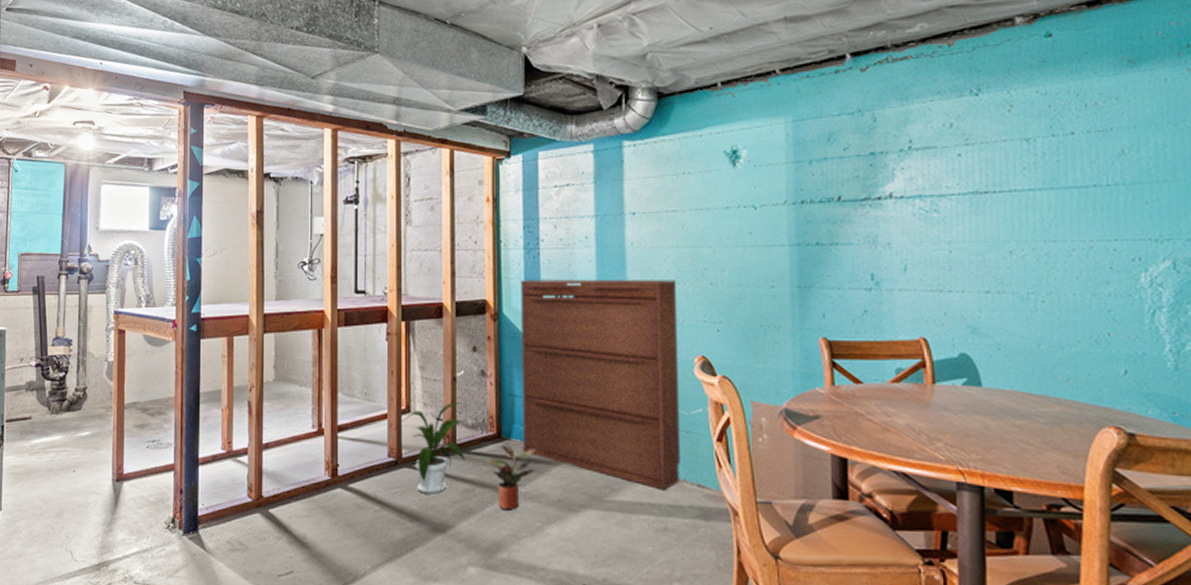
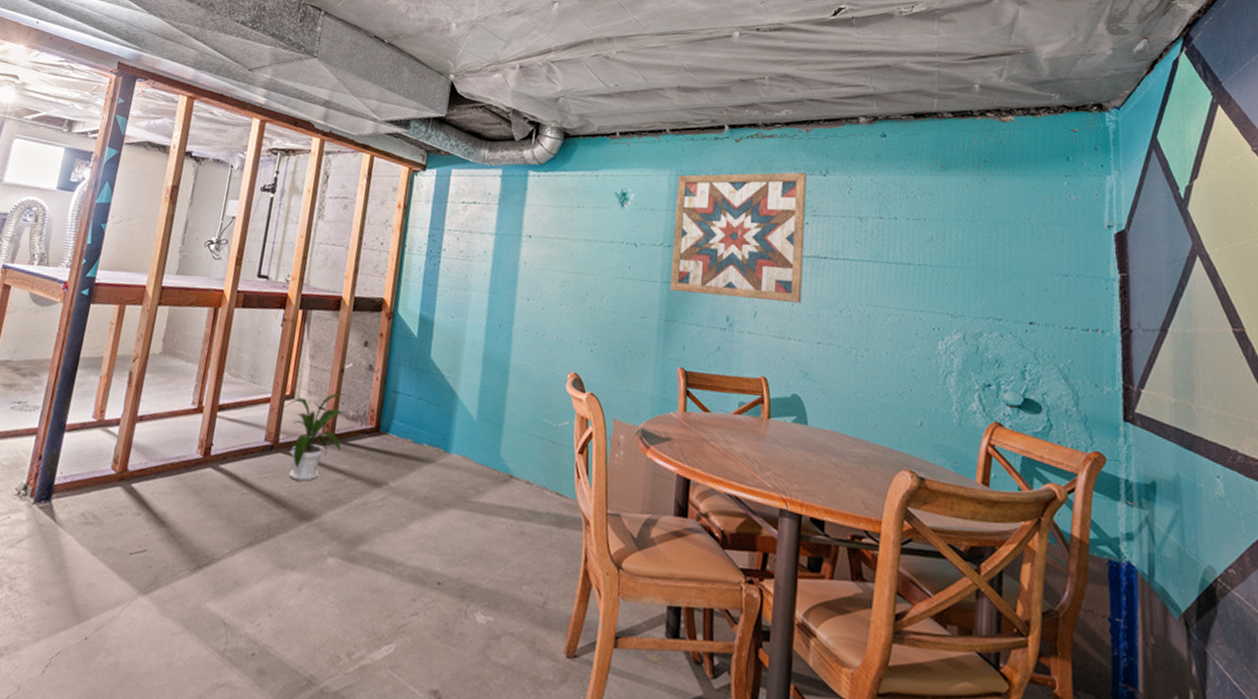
potted plant: present [489,444,537,510] -> none [363,438,412,504]
dresser: present [521,279,681,491] -> none [398,283,561,496]
wall art: none [795,95,961,253] -> present [669,172,807,303]

